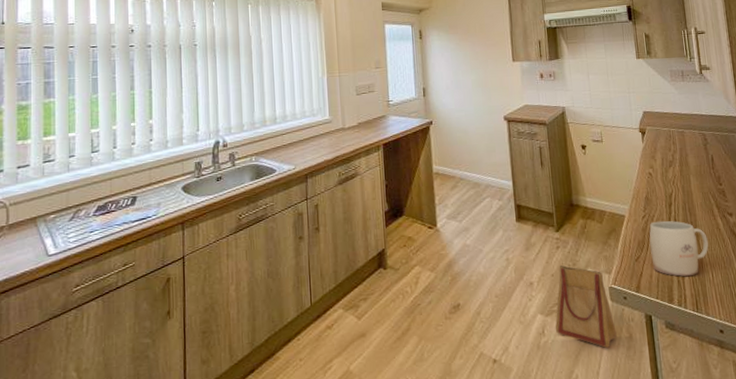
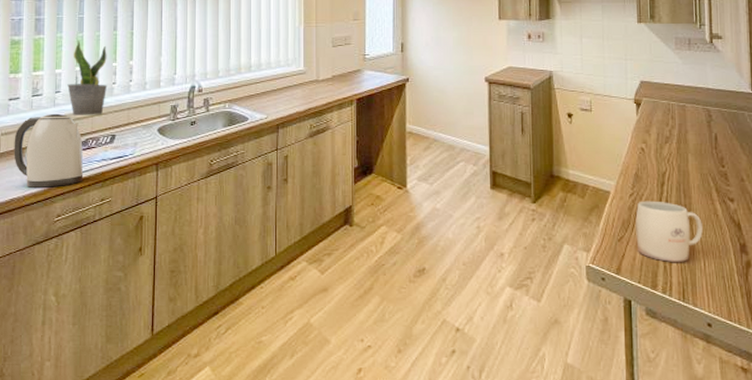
kettle: none [24,178,104,259] -> present [14,113,84,188]
potted plant: none [82,102,126,180] -> present [67,41,108,115]
shopping bag: present [555,265,617,348] -> none [524,239,591,329]

